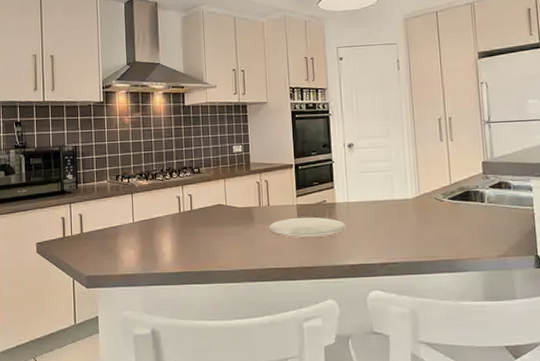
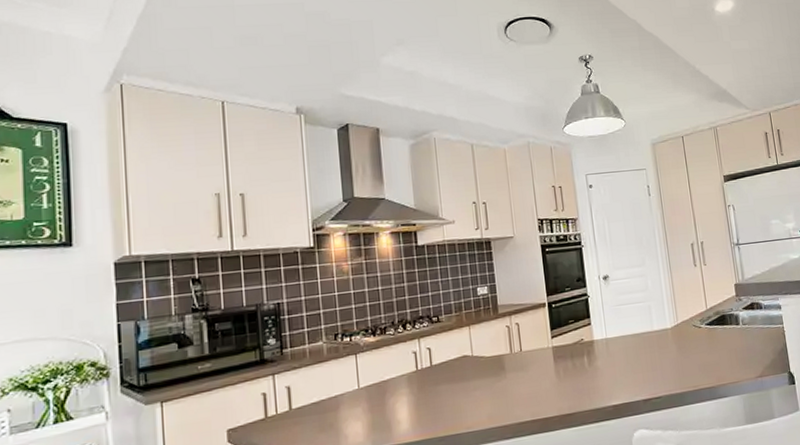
plate: present [269,217,346,238] -> none [523,357,607,384]

